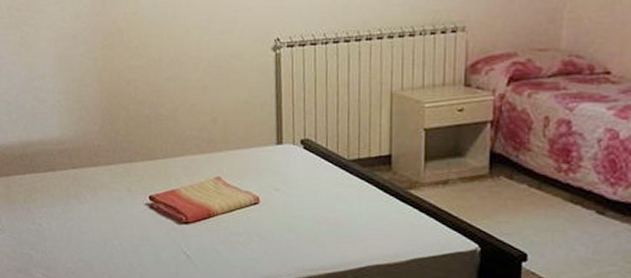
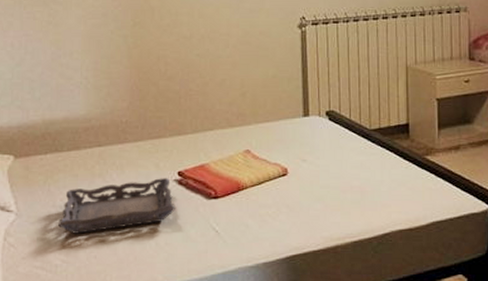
tray: none [38,201,147,251] -> present [58,178,175,234]

